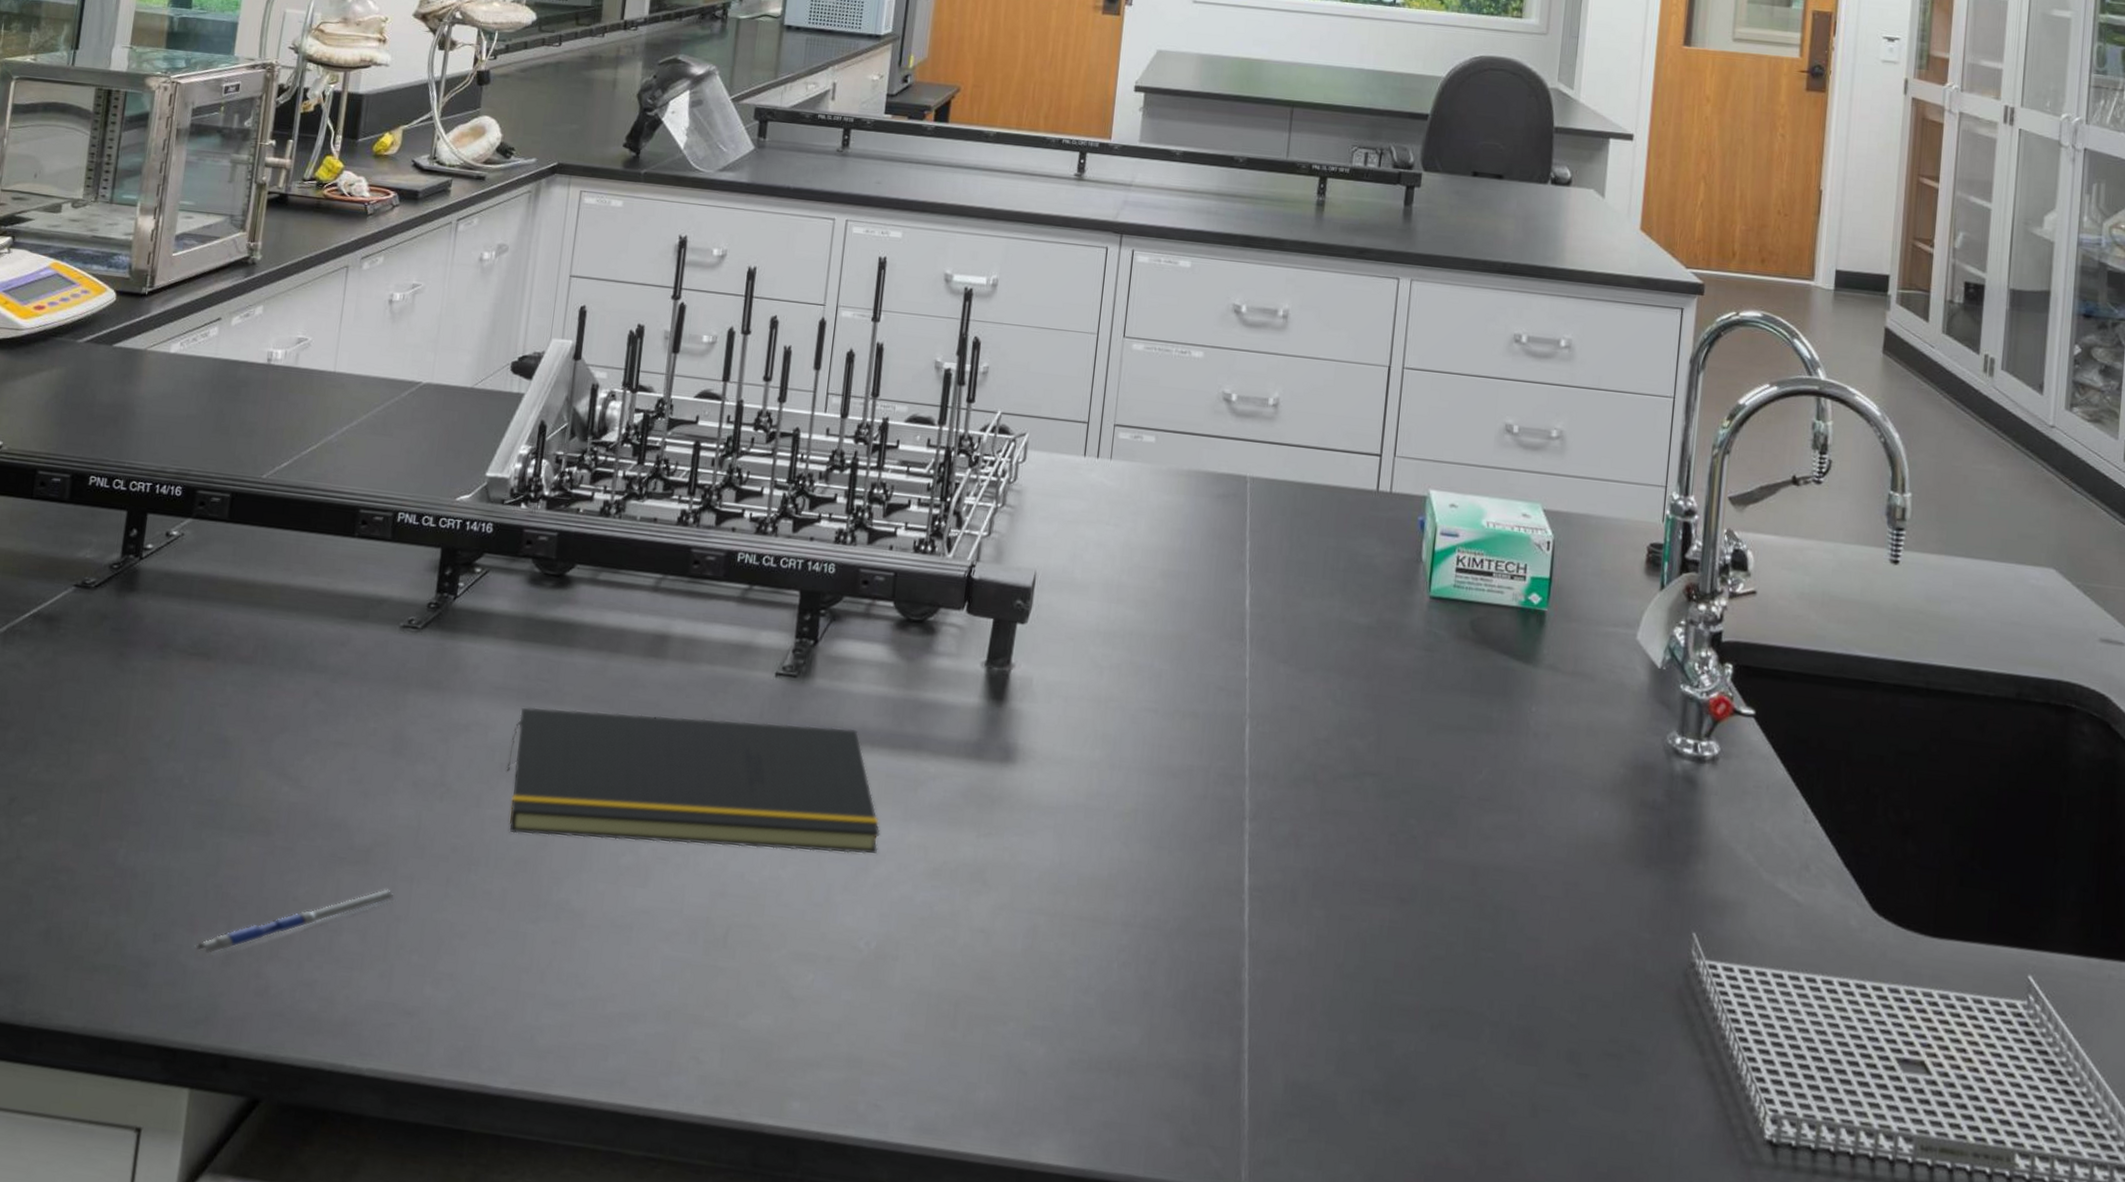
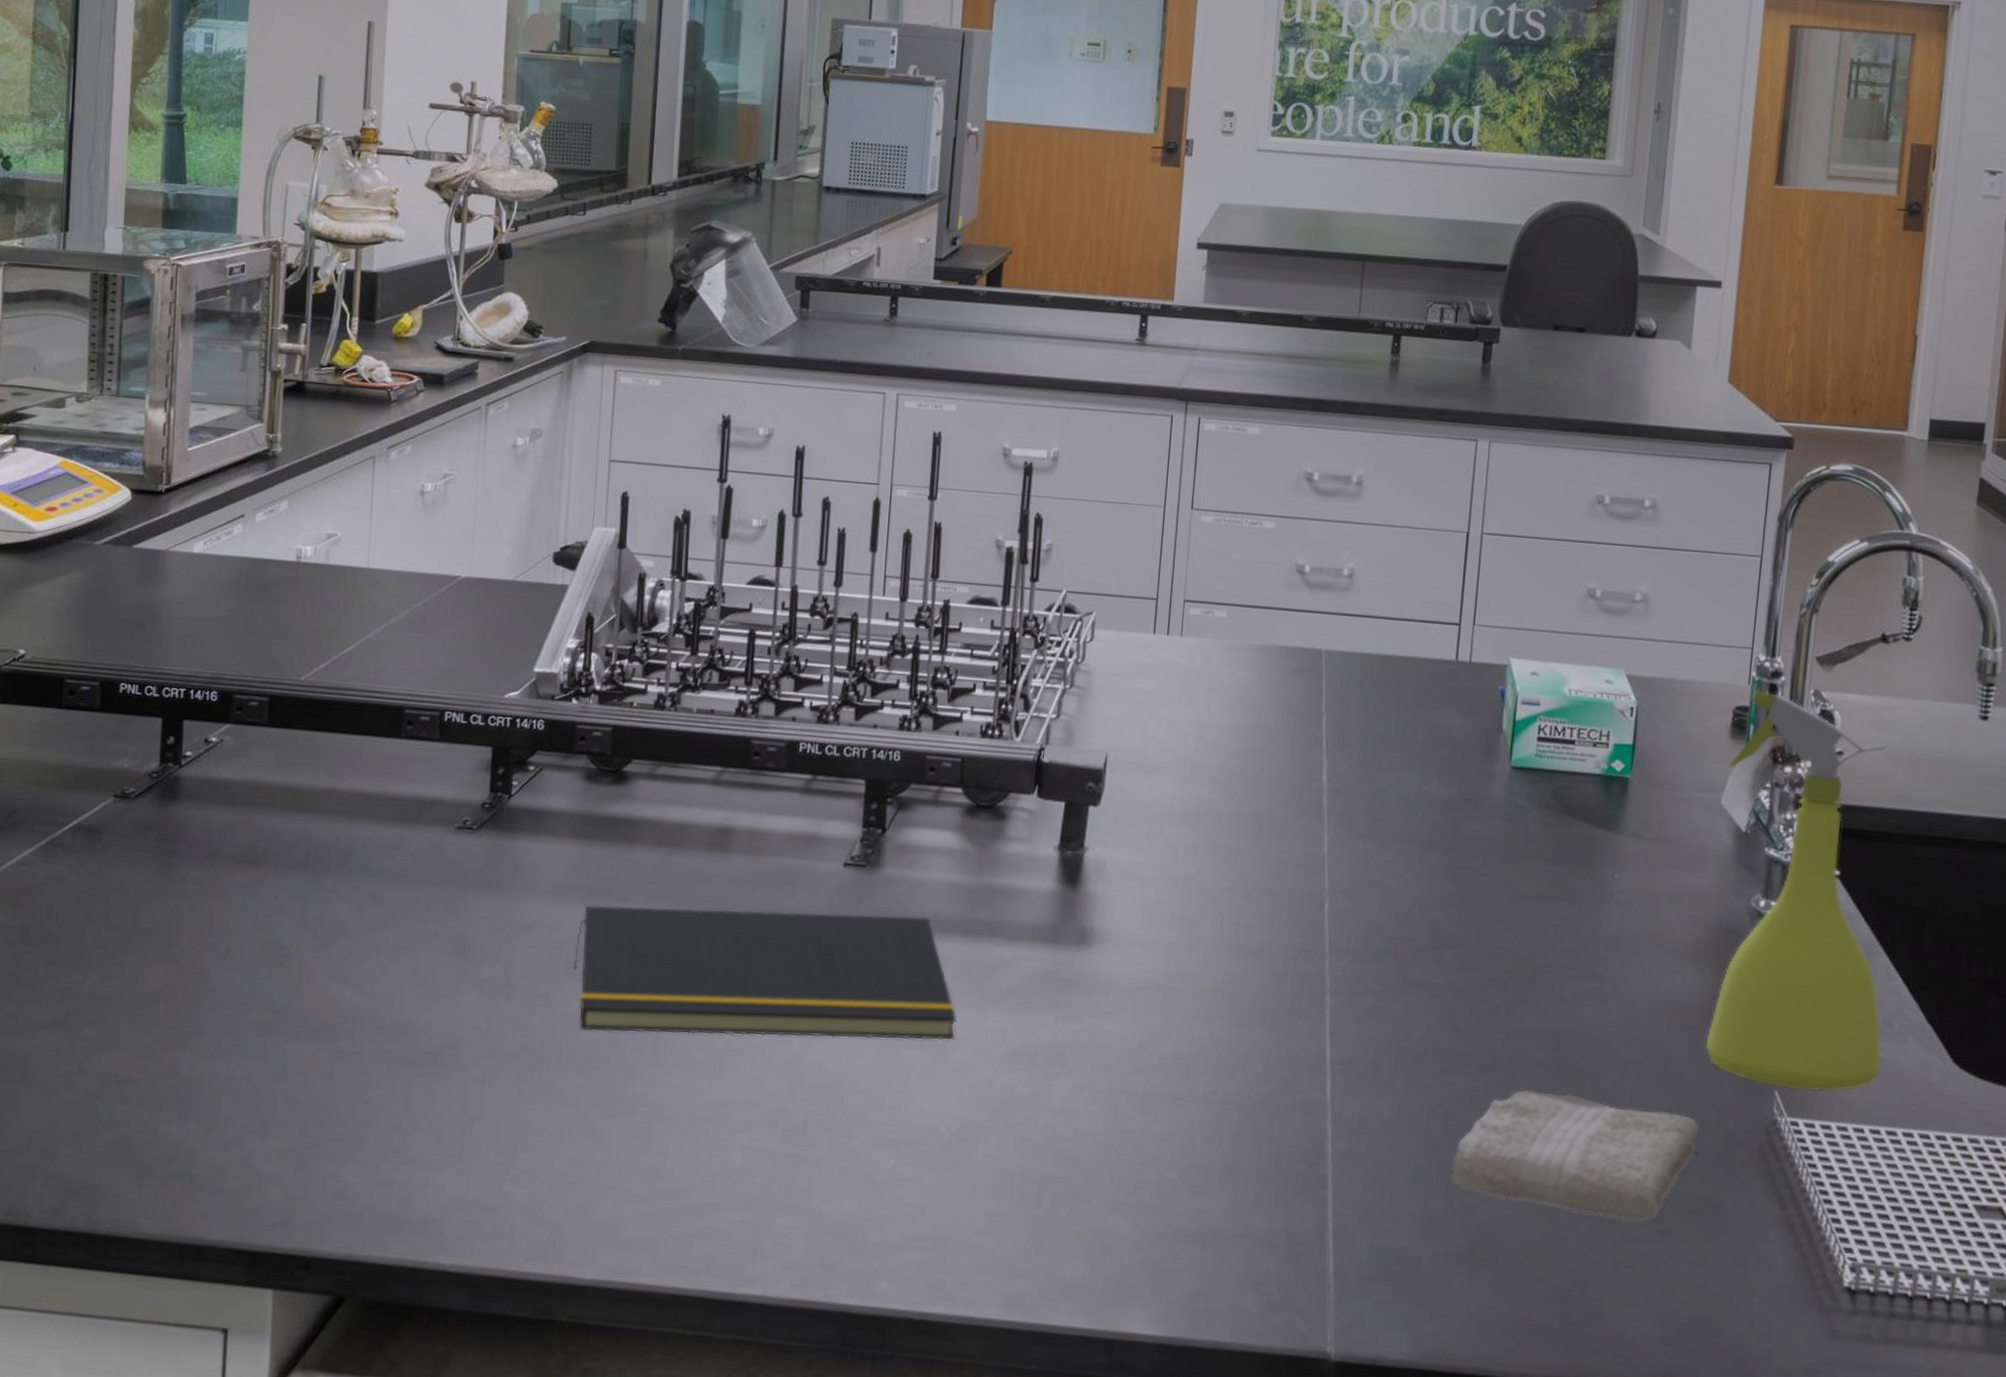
pen: present [191,889,397,955] -> none [264,1089,470,1160]
washcloth: none [1367,923,1619,1065] -> present [1450,1090,1701,1223]
spray bottle: none [1622,527,1799,936] -> present [1705,689,1886,1092]

